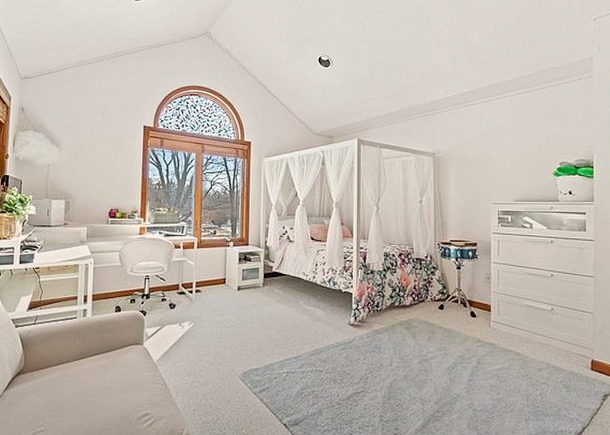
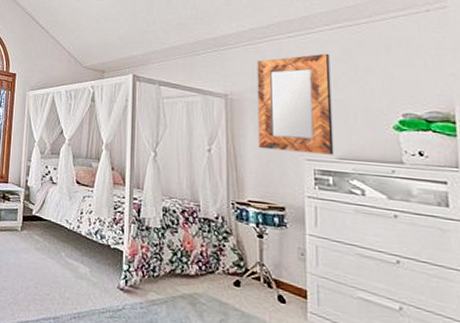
home mirror: none [458,115,513,198] -> present [257,53,334,155]

